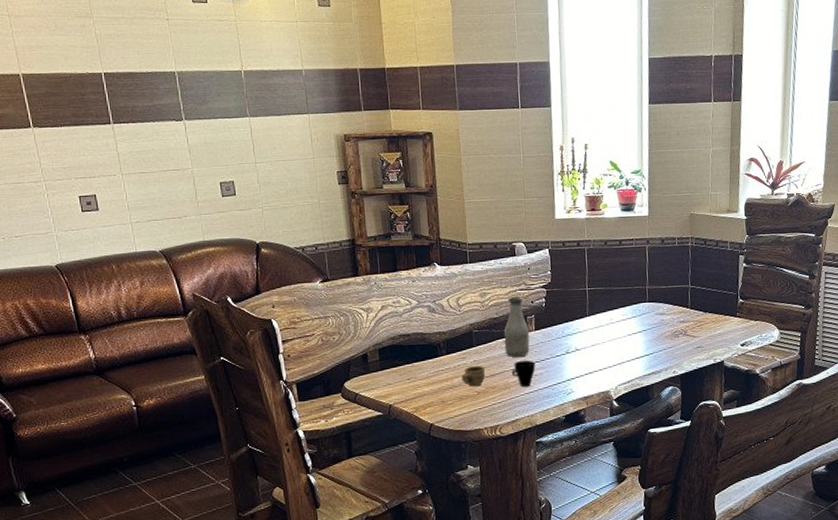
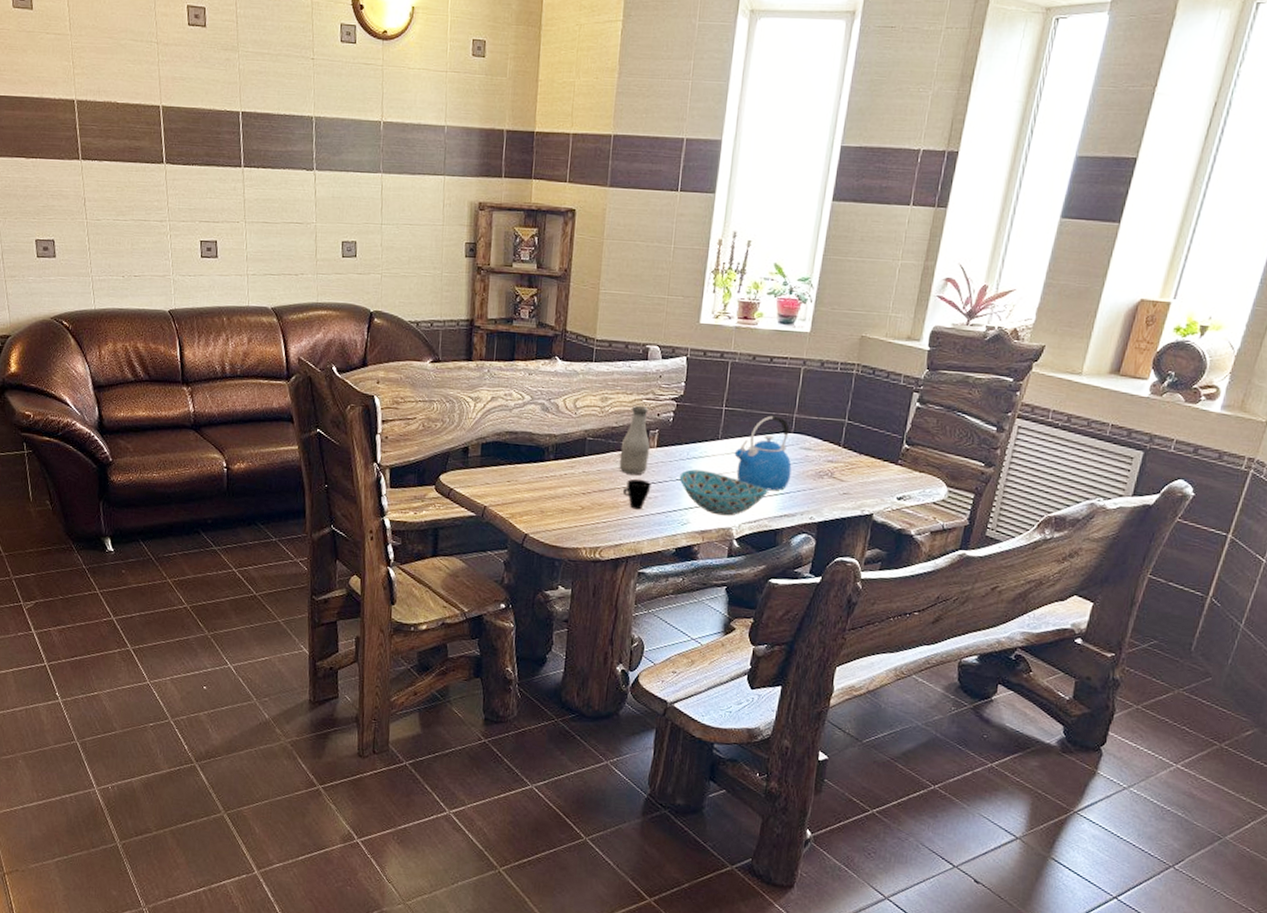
cup: present [462,365,486,387] -> none [566,476,594,501]
bowl: none [558,344,635,382] -> present [679,469,768,516]
kettle: none [602,289,652,354] -> present [734,415,792,491]

